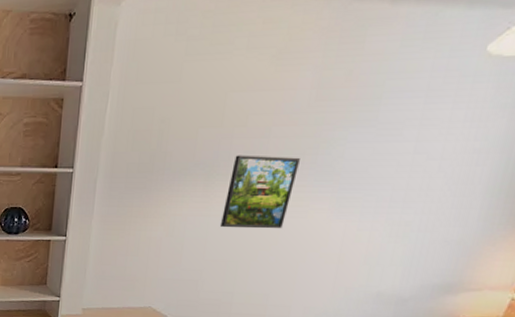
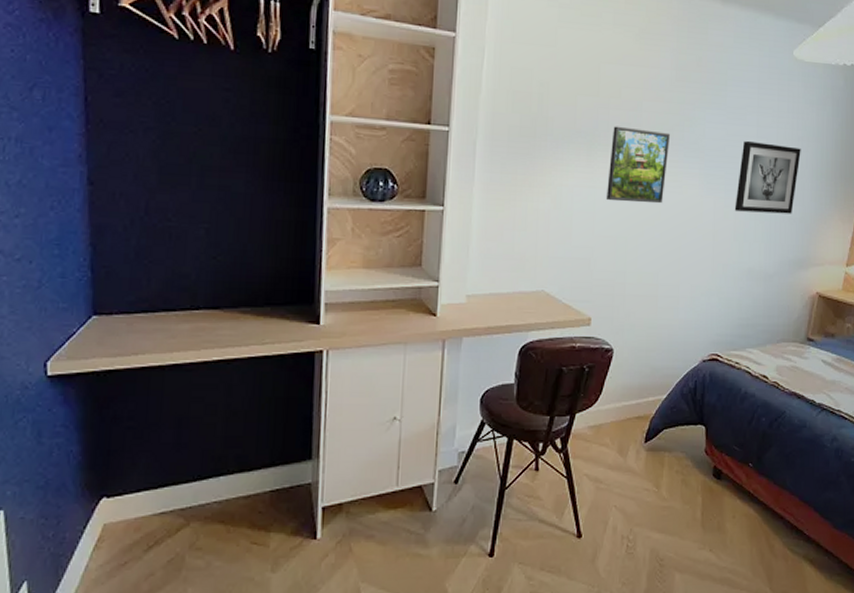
wall art: none [369,158,476,236] -> present [734,140,801,214]

